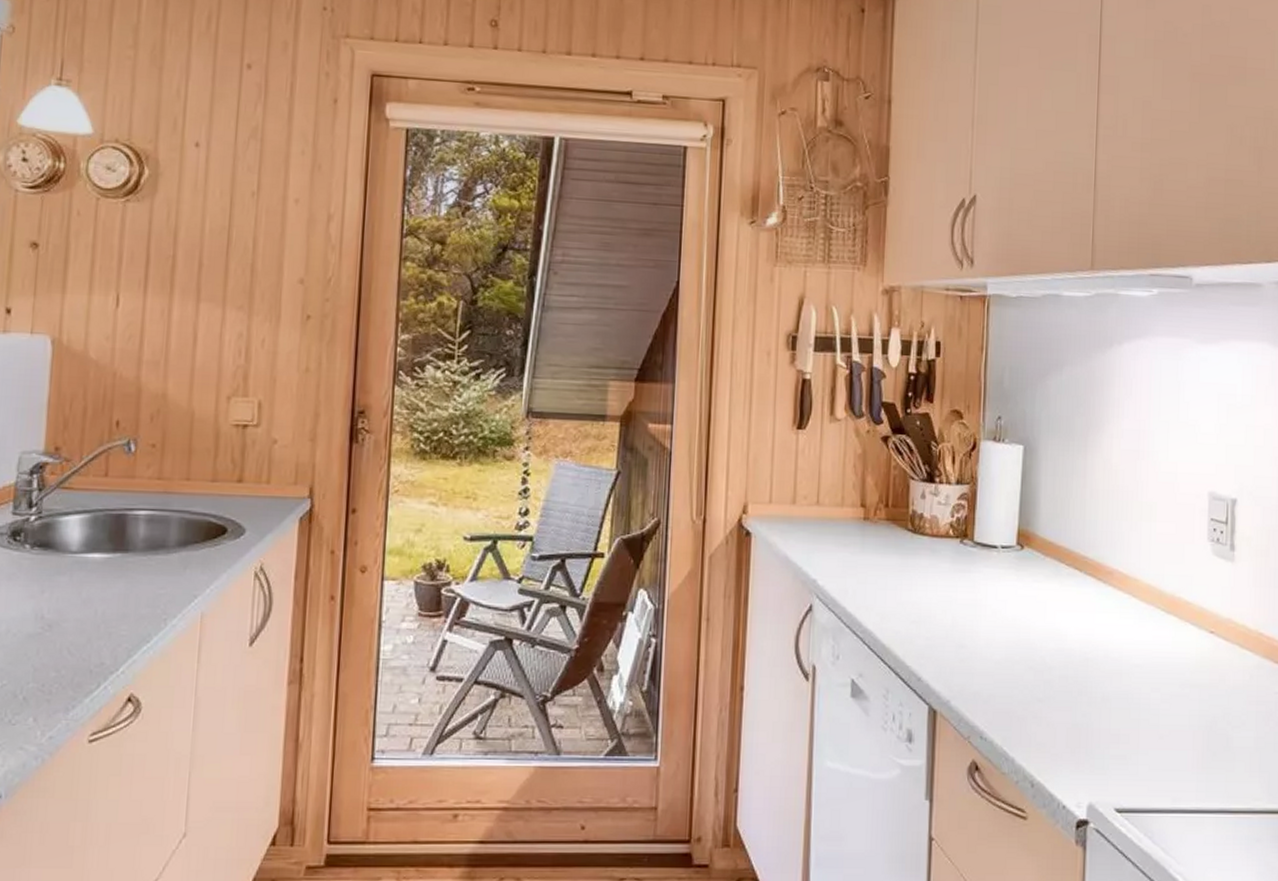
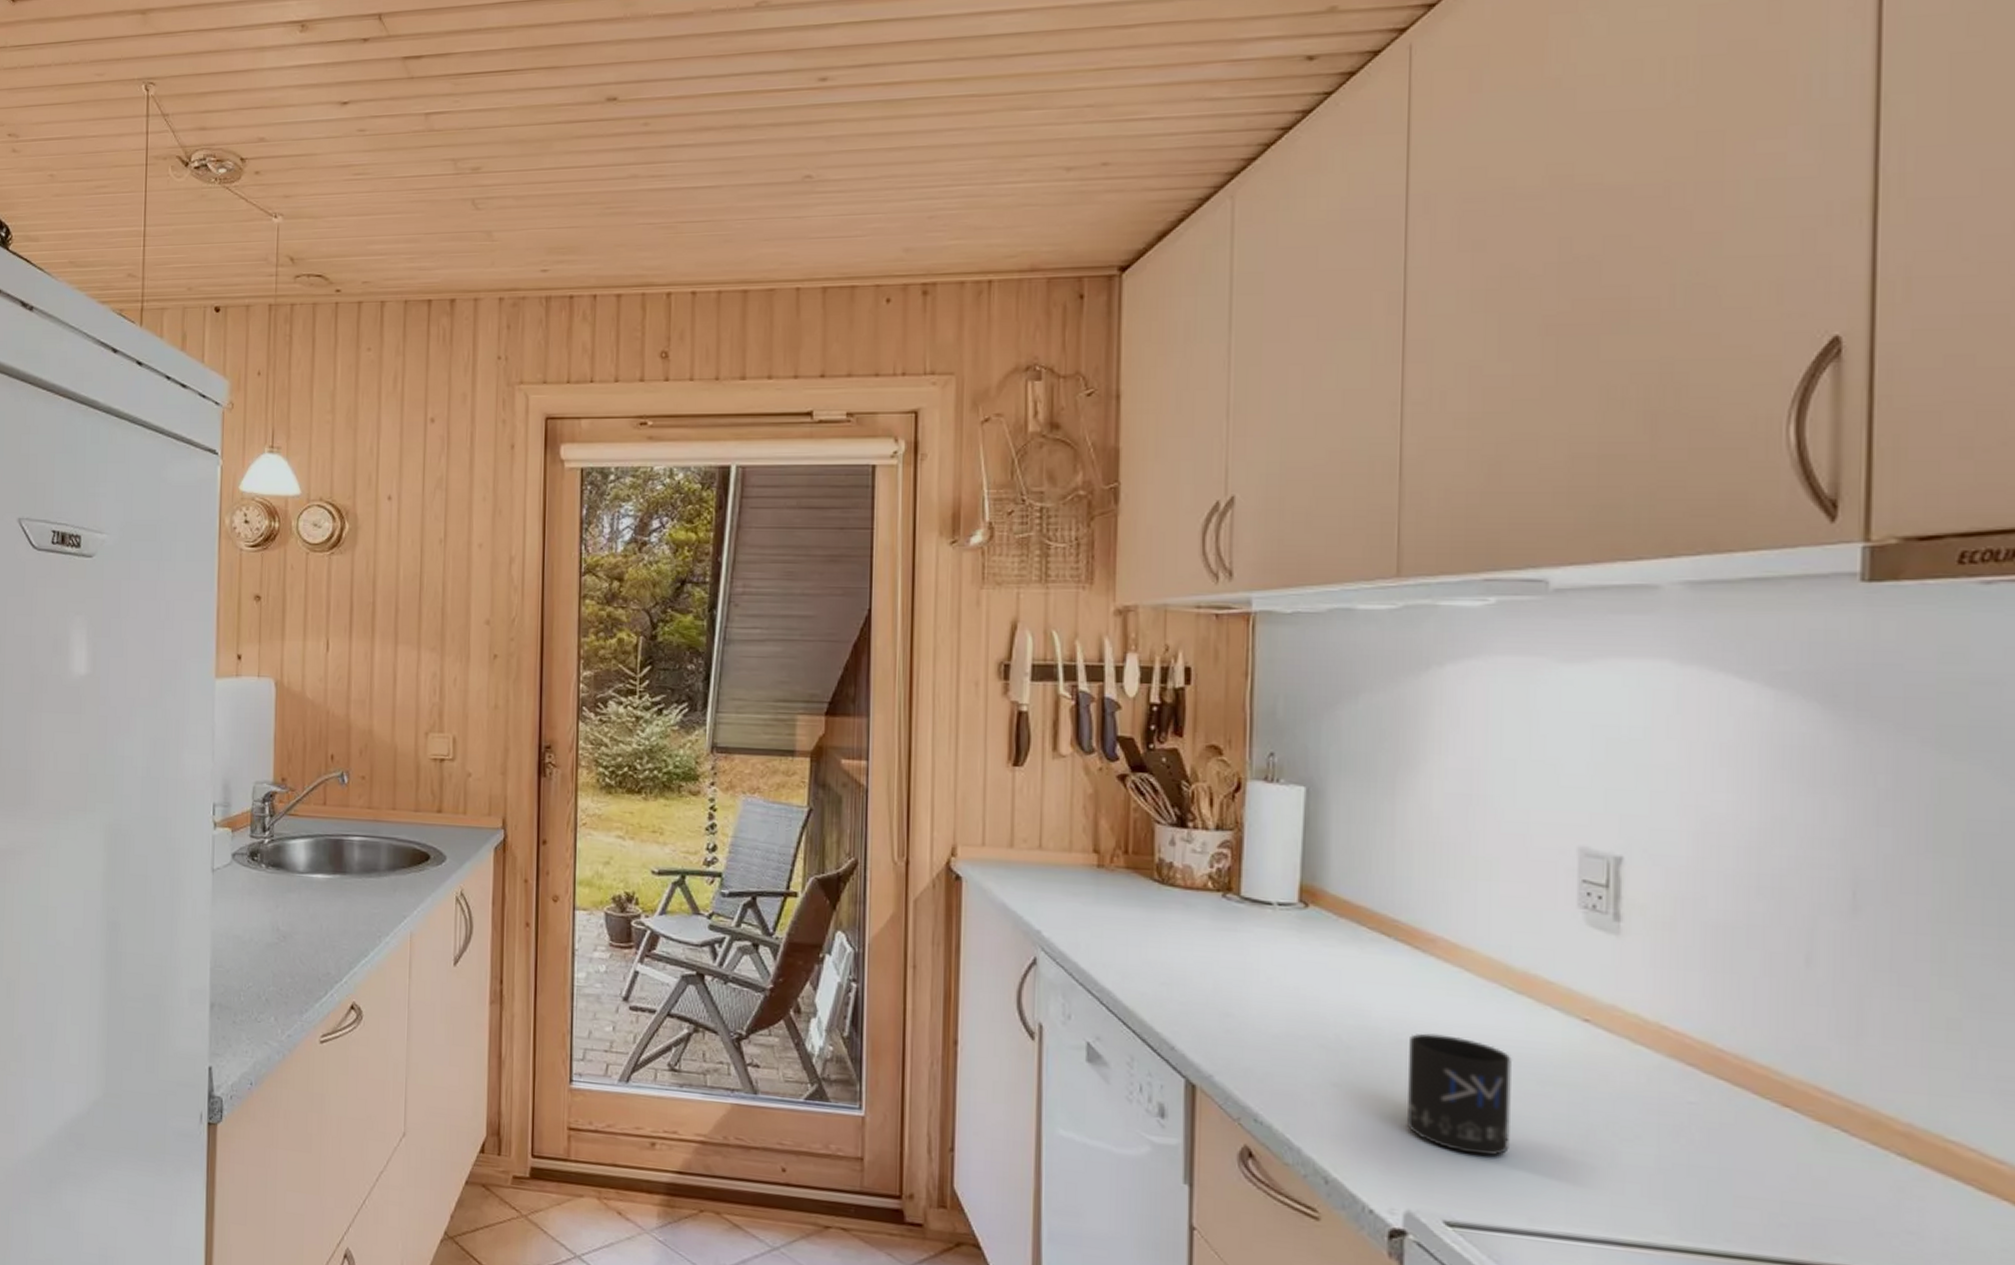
mug: none [1091,651,1162,750] -> present [1407,1033,1511,1156]

